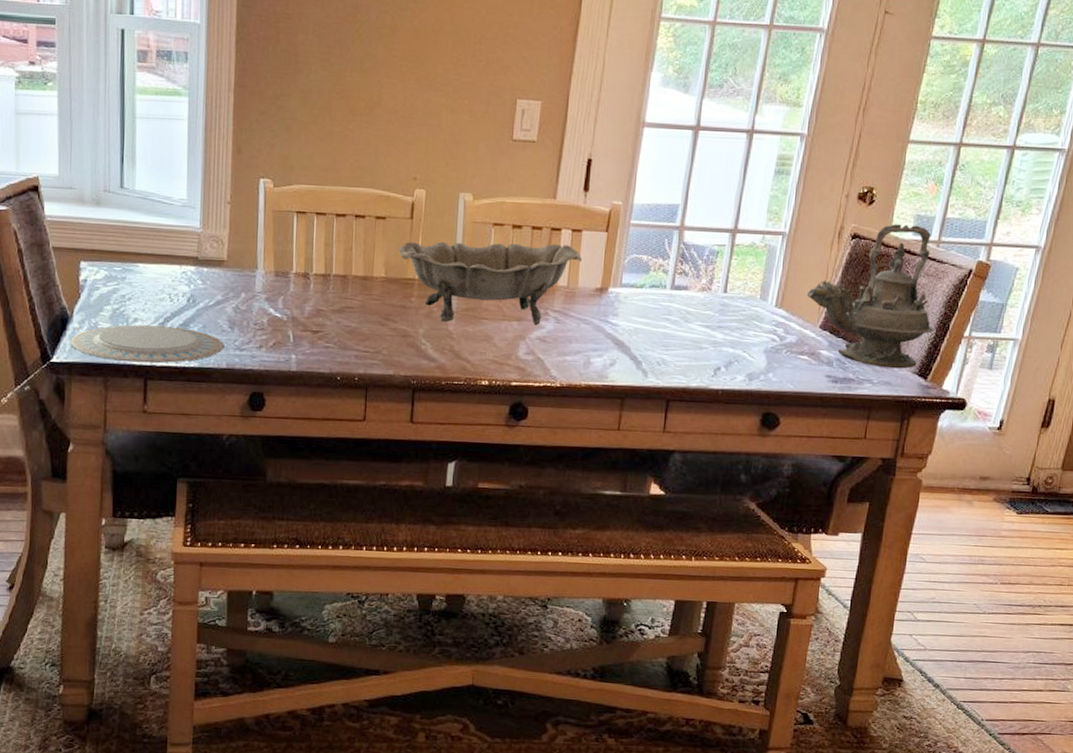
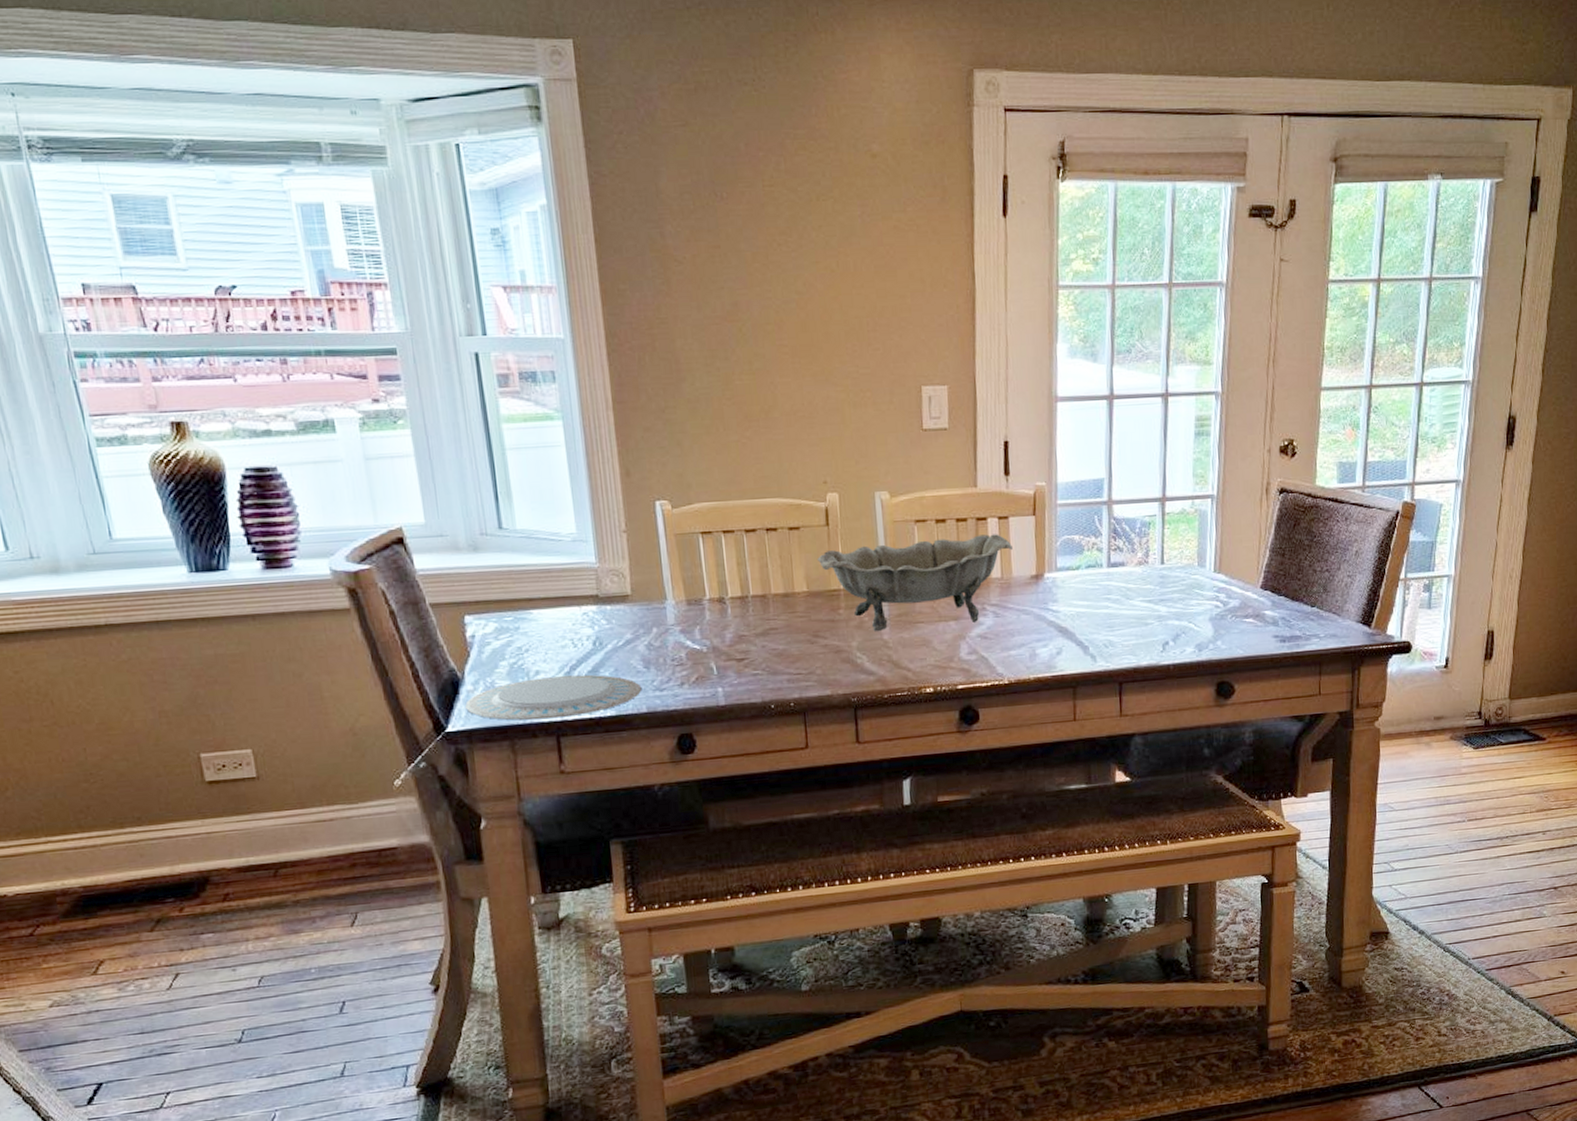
teapot: present [806,224,934,369] -> none [1243,472,1370,621]

